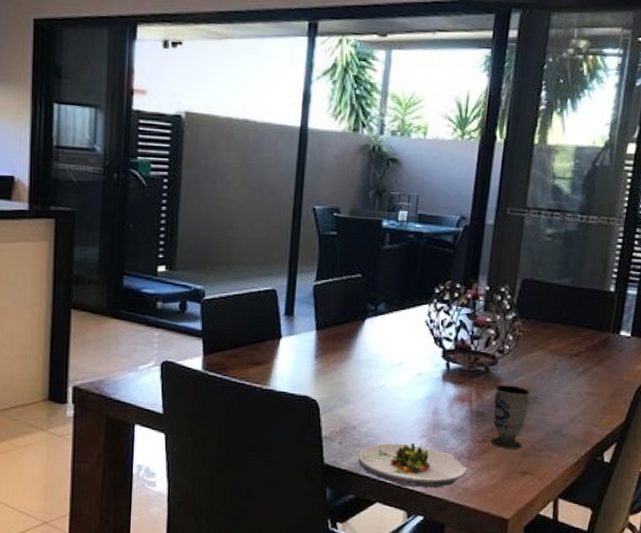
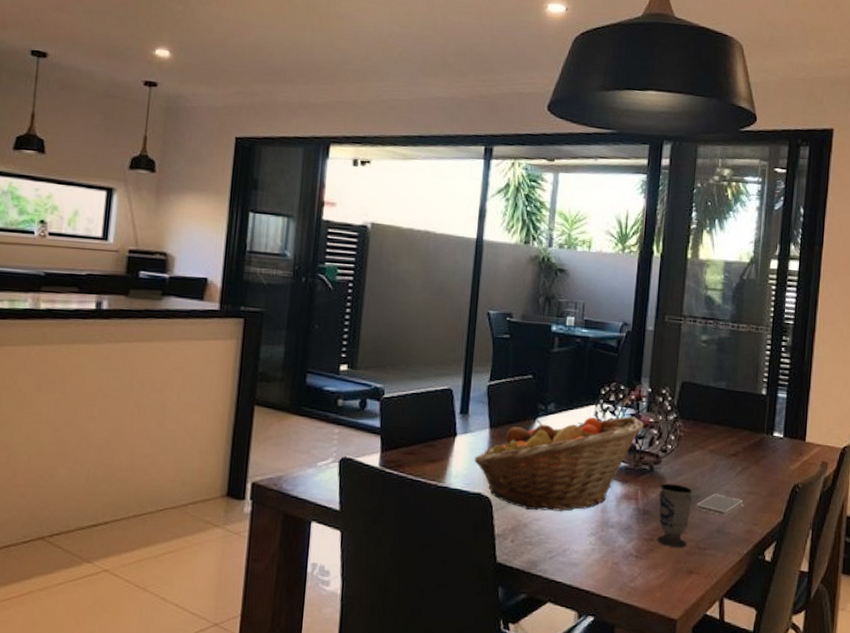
fruit basket: none [300,316,481,414] -> present [474,416,644,511]
salad plate: present [358,443,468,489] -> none [530,541,636,588]
smartphone: none [532,395,583,418] -> present [695,493,743,516]

